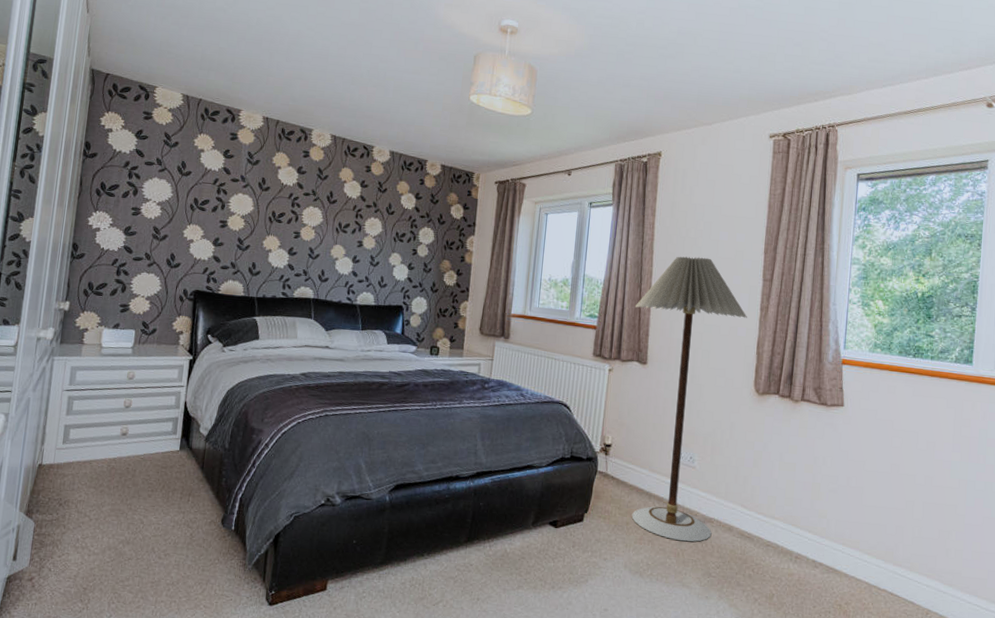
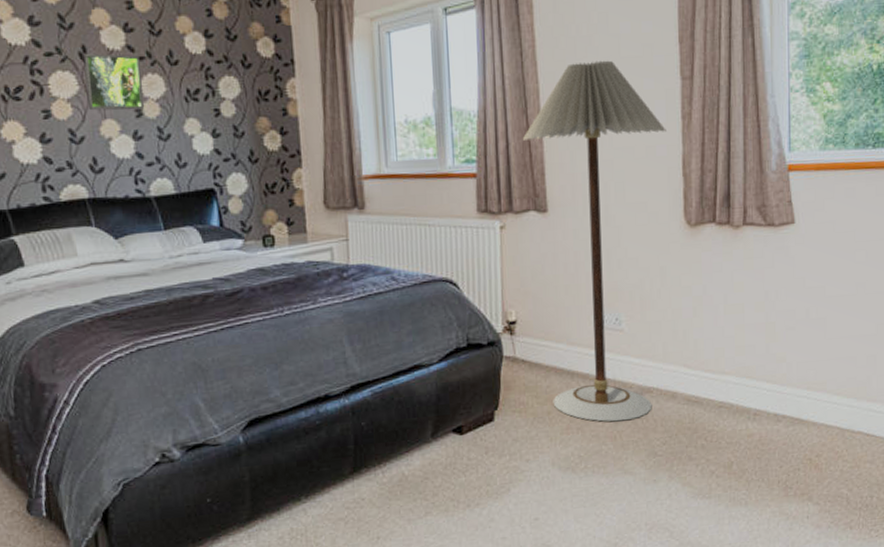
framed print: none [326,197,368,242] -> present [83,53,145,111]

